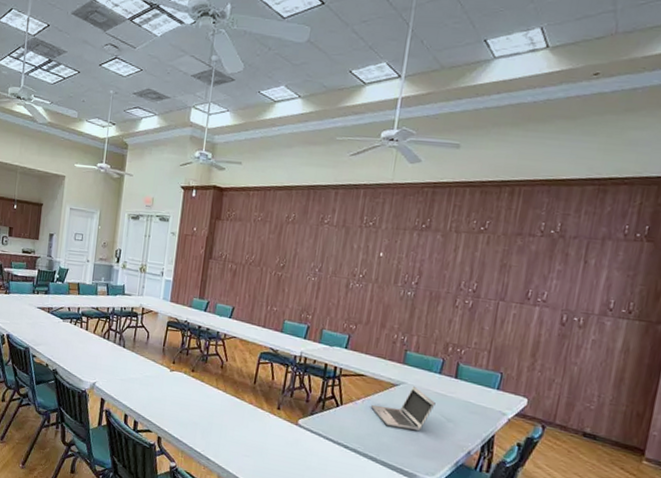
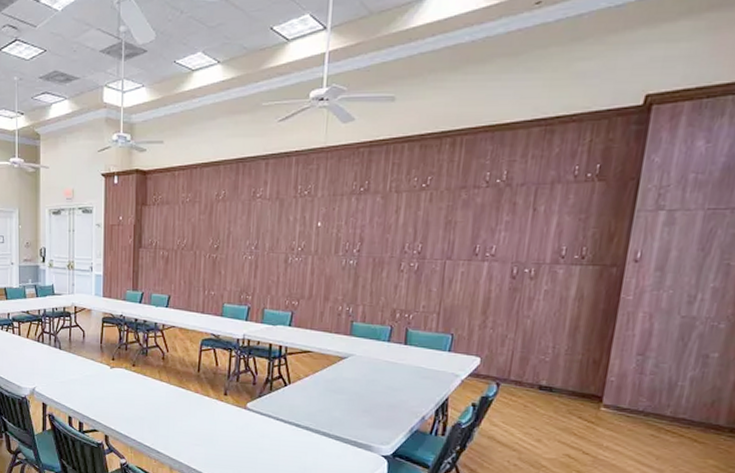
laptop: present [371,386,436,431] -> none [320,357,386,402]

